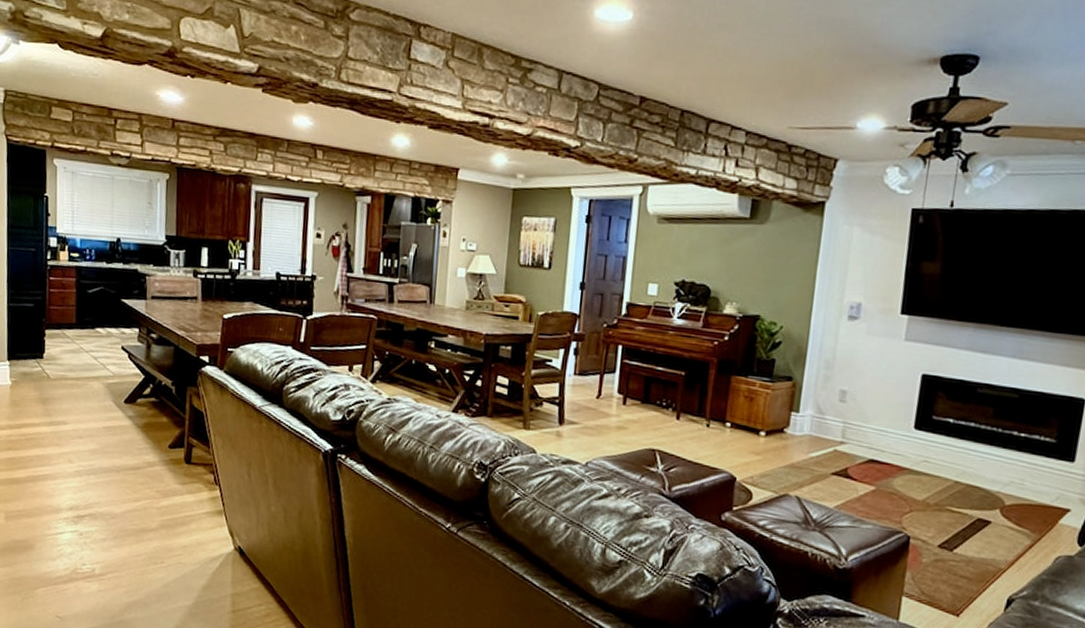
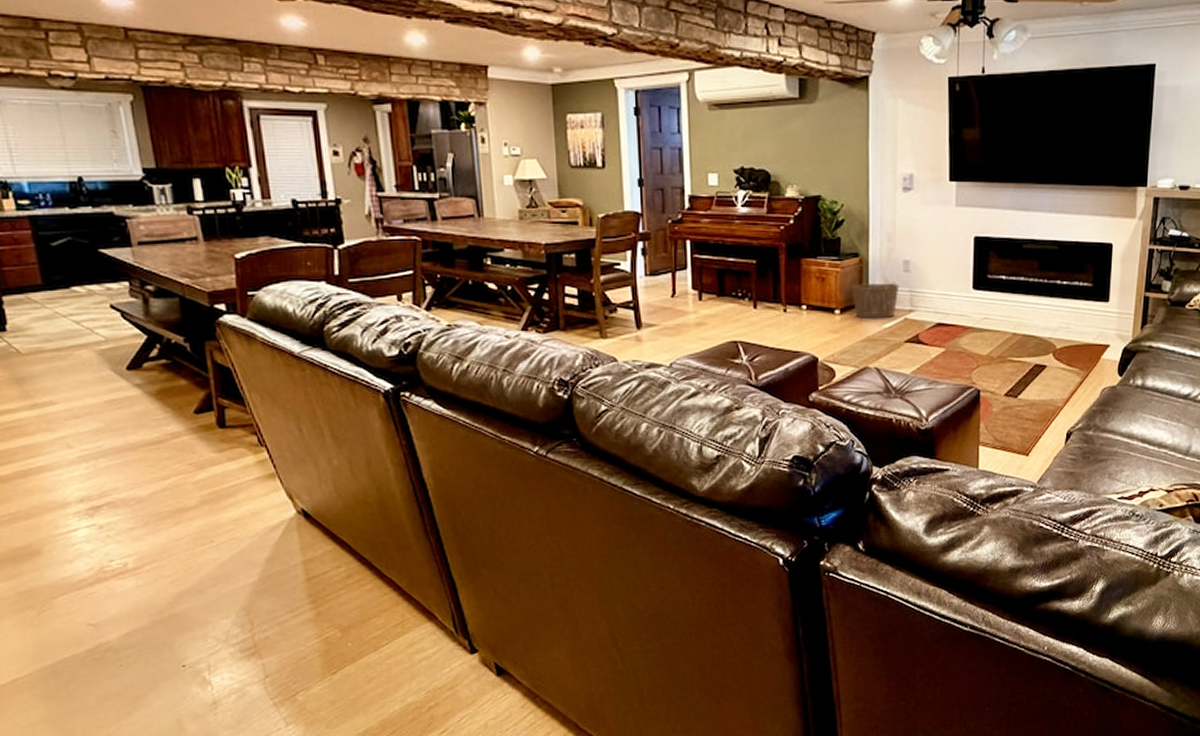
basket: none [779,408,833,447] -> present [850,282,900,318]

